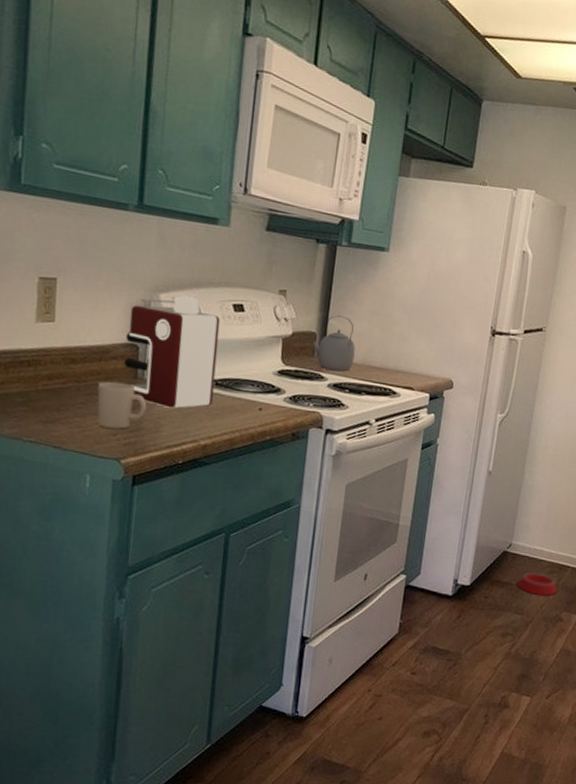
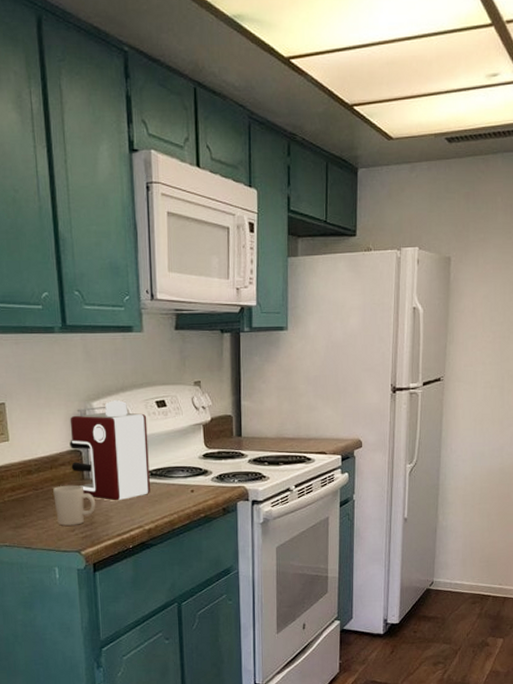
teakettle: present [313,315,356,372] -> none [231,396,269,447]
pet bowl: present [517,572,558,596] -> none [443,605,481,626]

